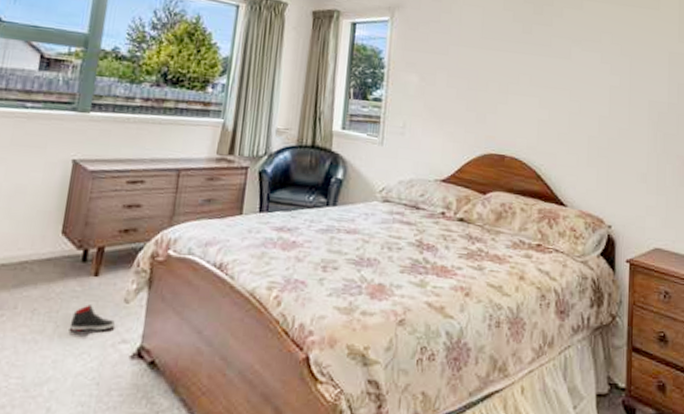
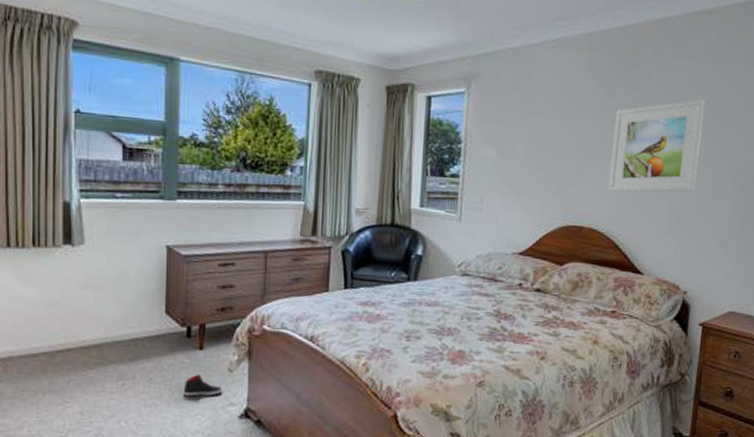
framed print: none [528,38,615,125] -> present [608,99,705,192]

